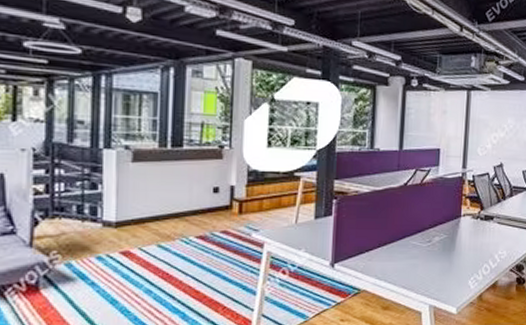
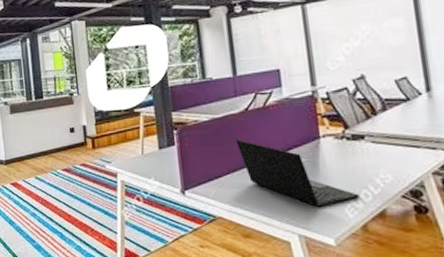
laptop: none [391,213,481,281] -> present [235,139,360,208]

